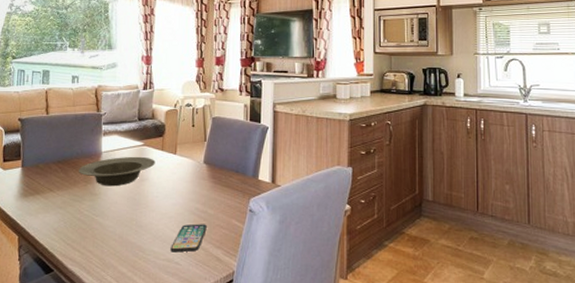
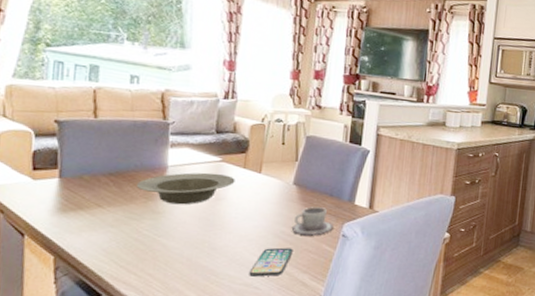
cup: none [204,184,241,212] -> present [291,207,334,236]

